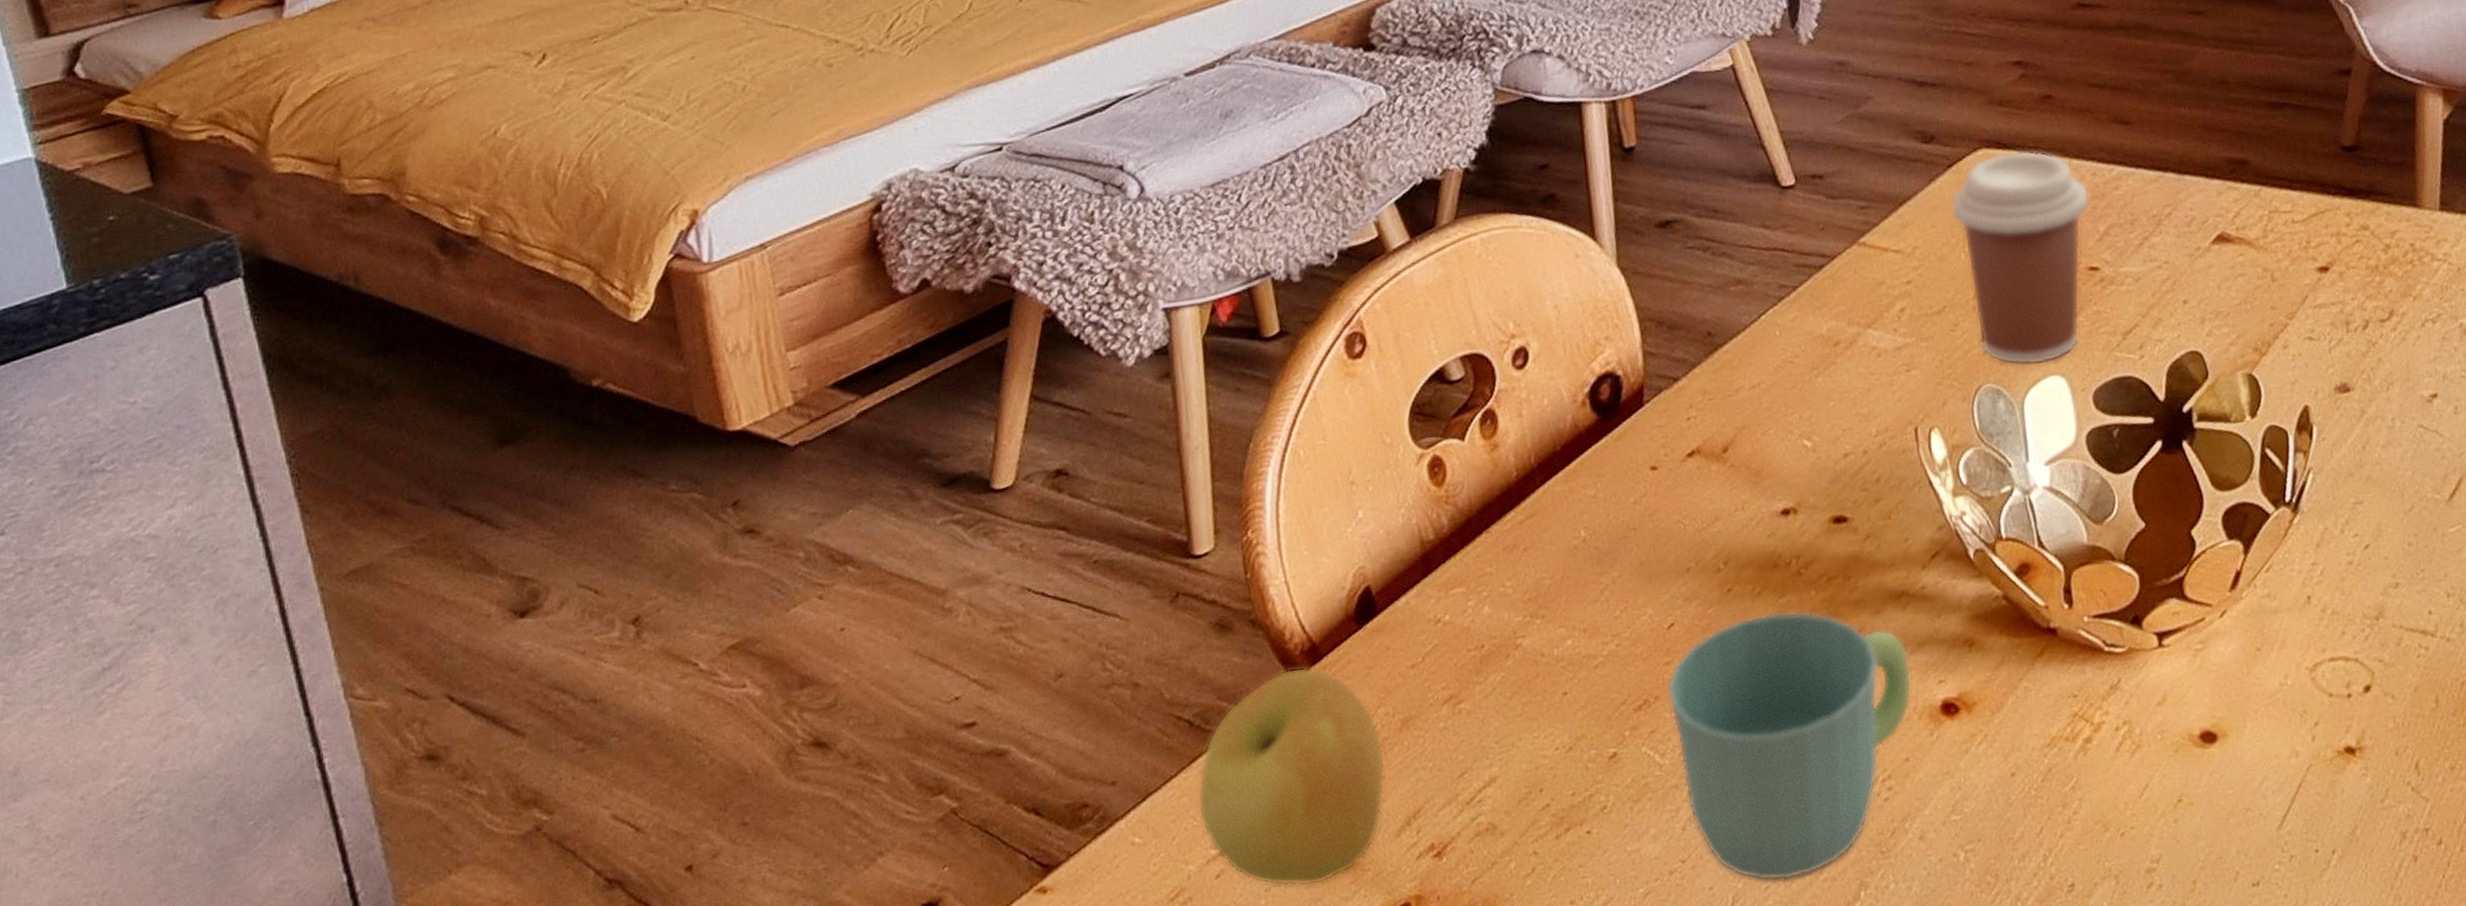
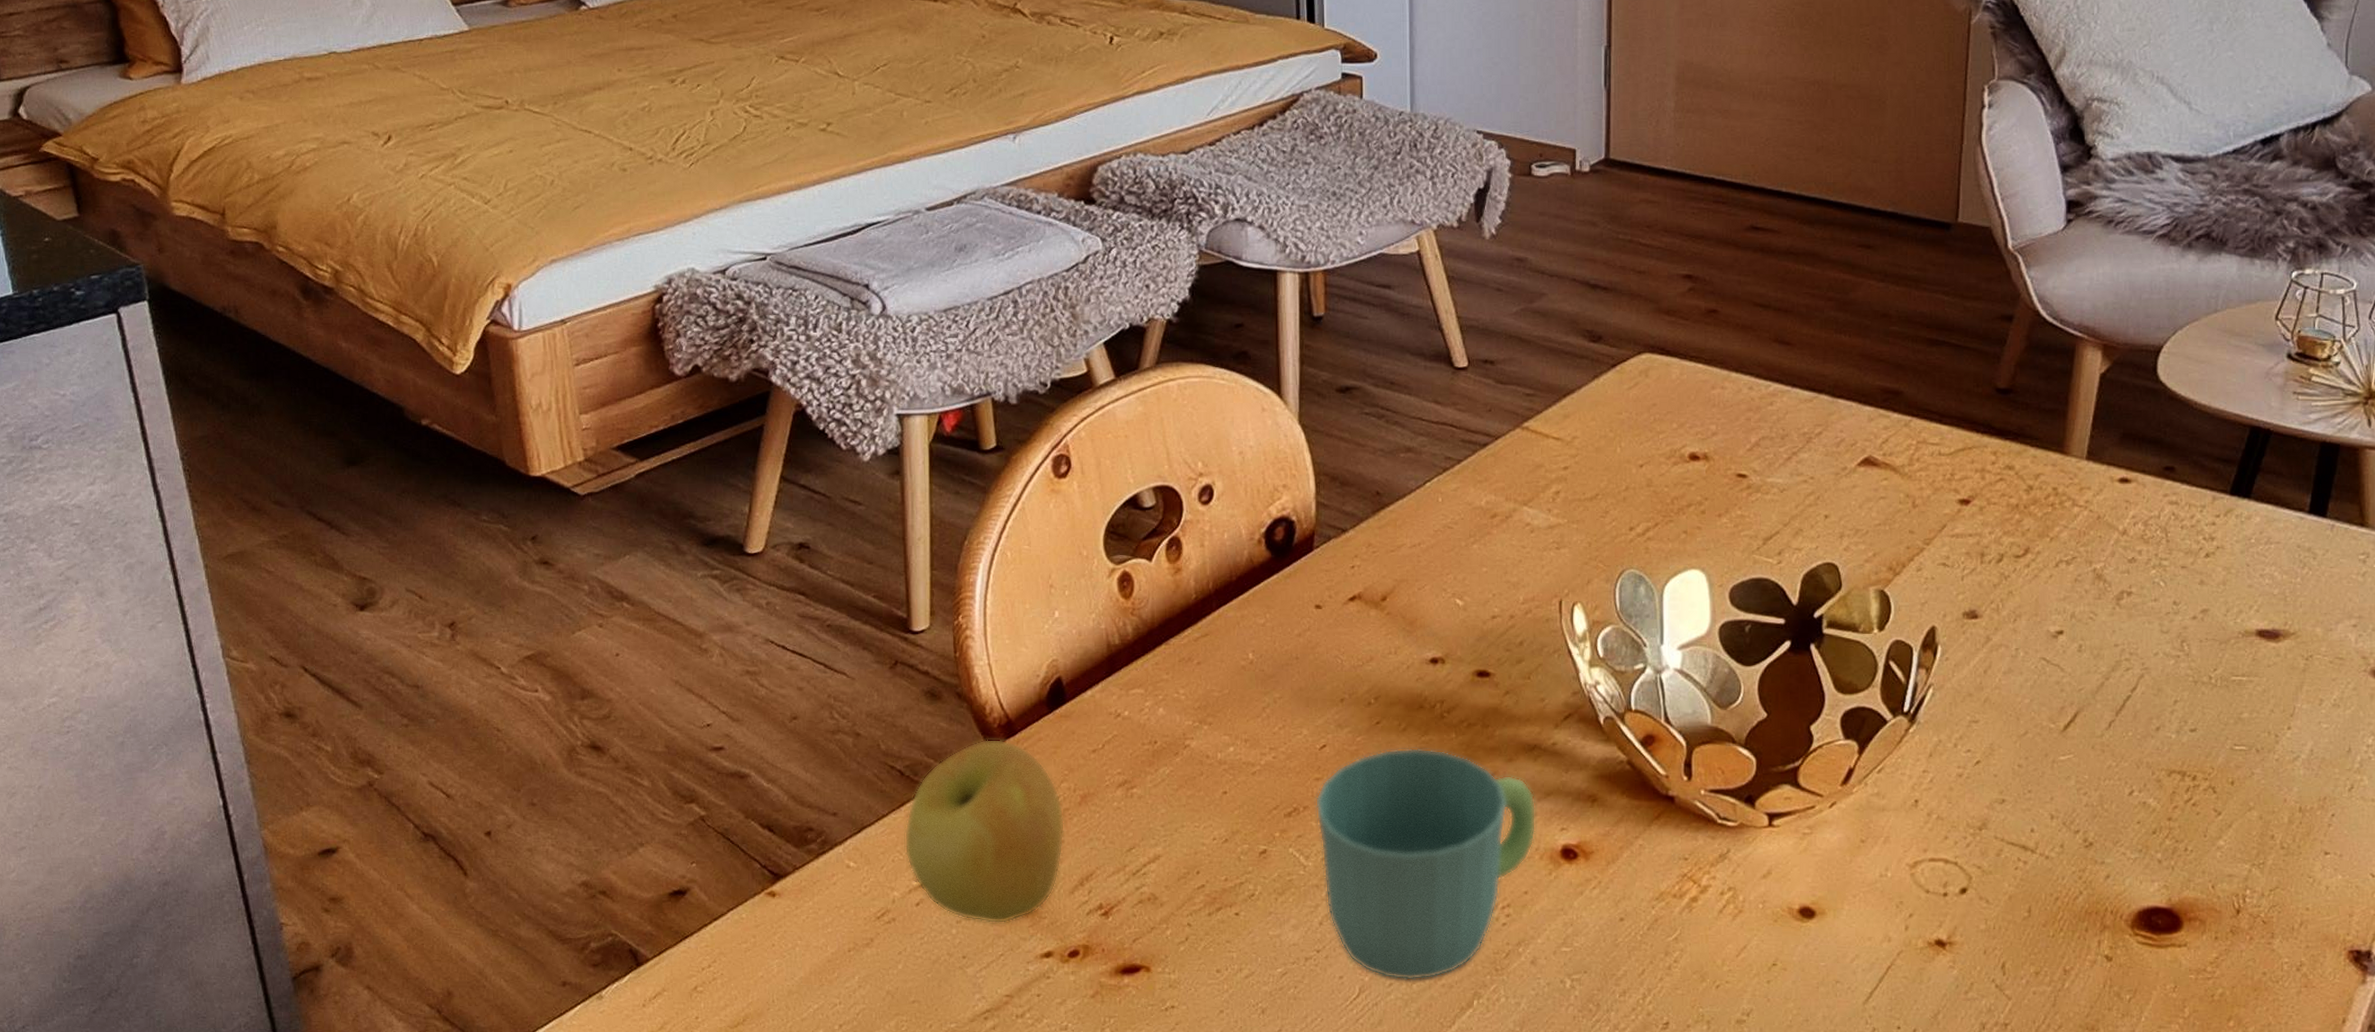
coffee cup: present [1950,151,2090,366] -> none [1611,359,1744,557]

